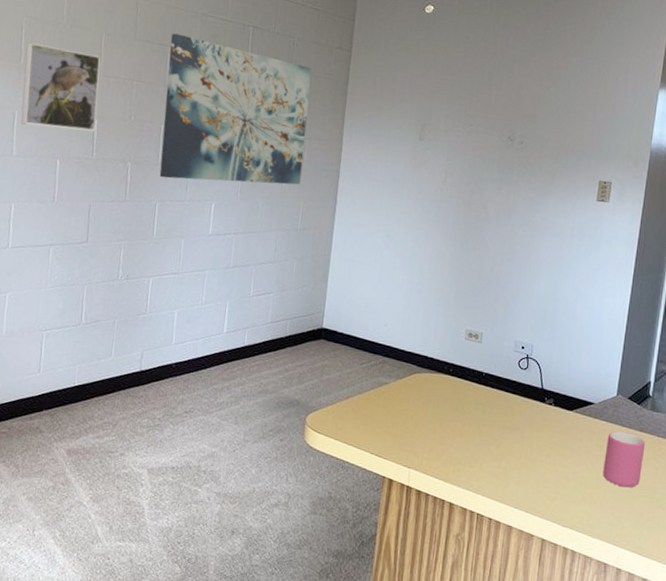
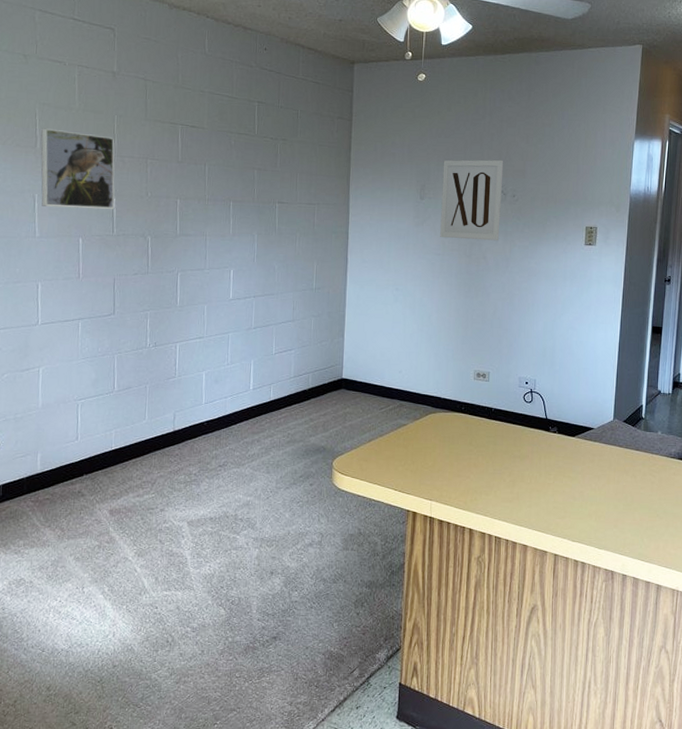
wall art: present [159,33,313,185] -> none [179,112,317,249]
wall art: none [438,99,513,191] -> present [440,159,504,241]
mug: present [603,431,646,488] -> none [605,452,642,502]

